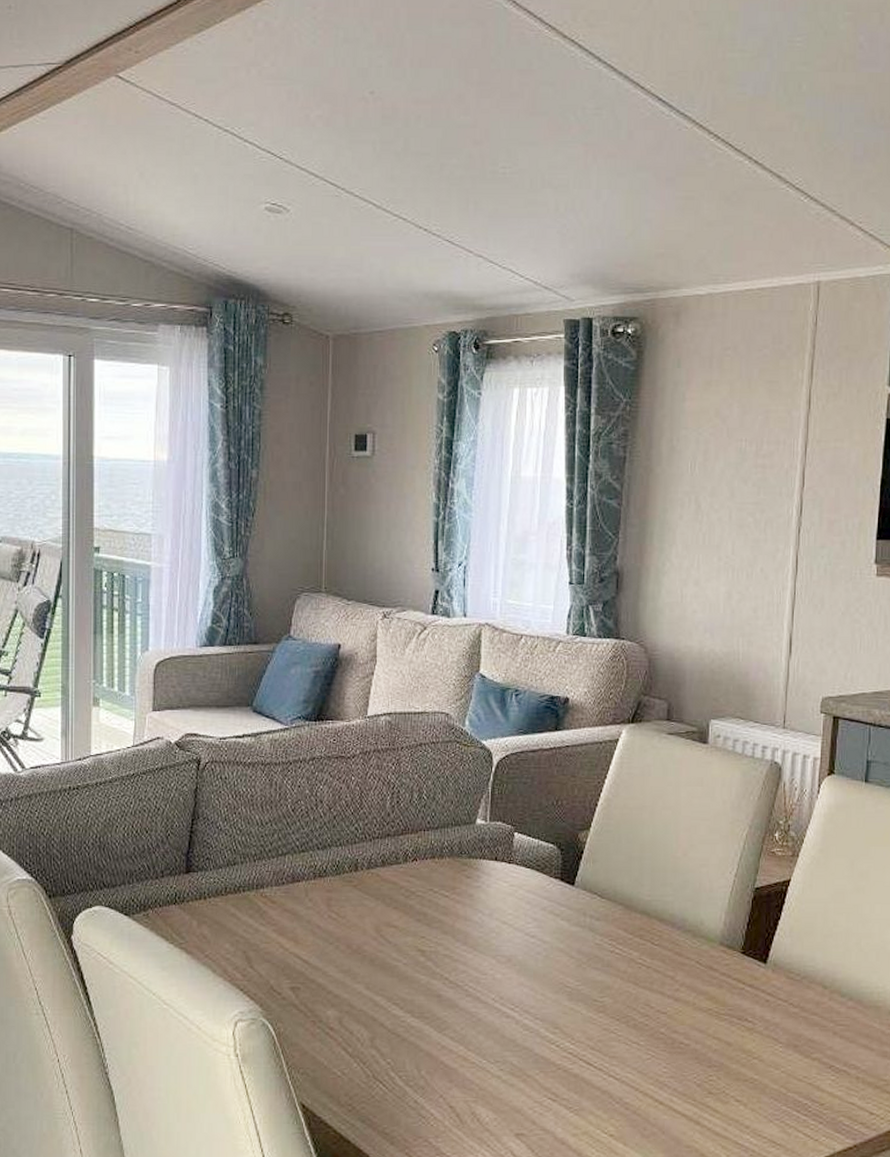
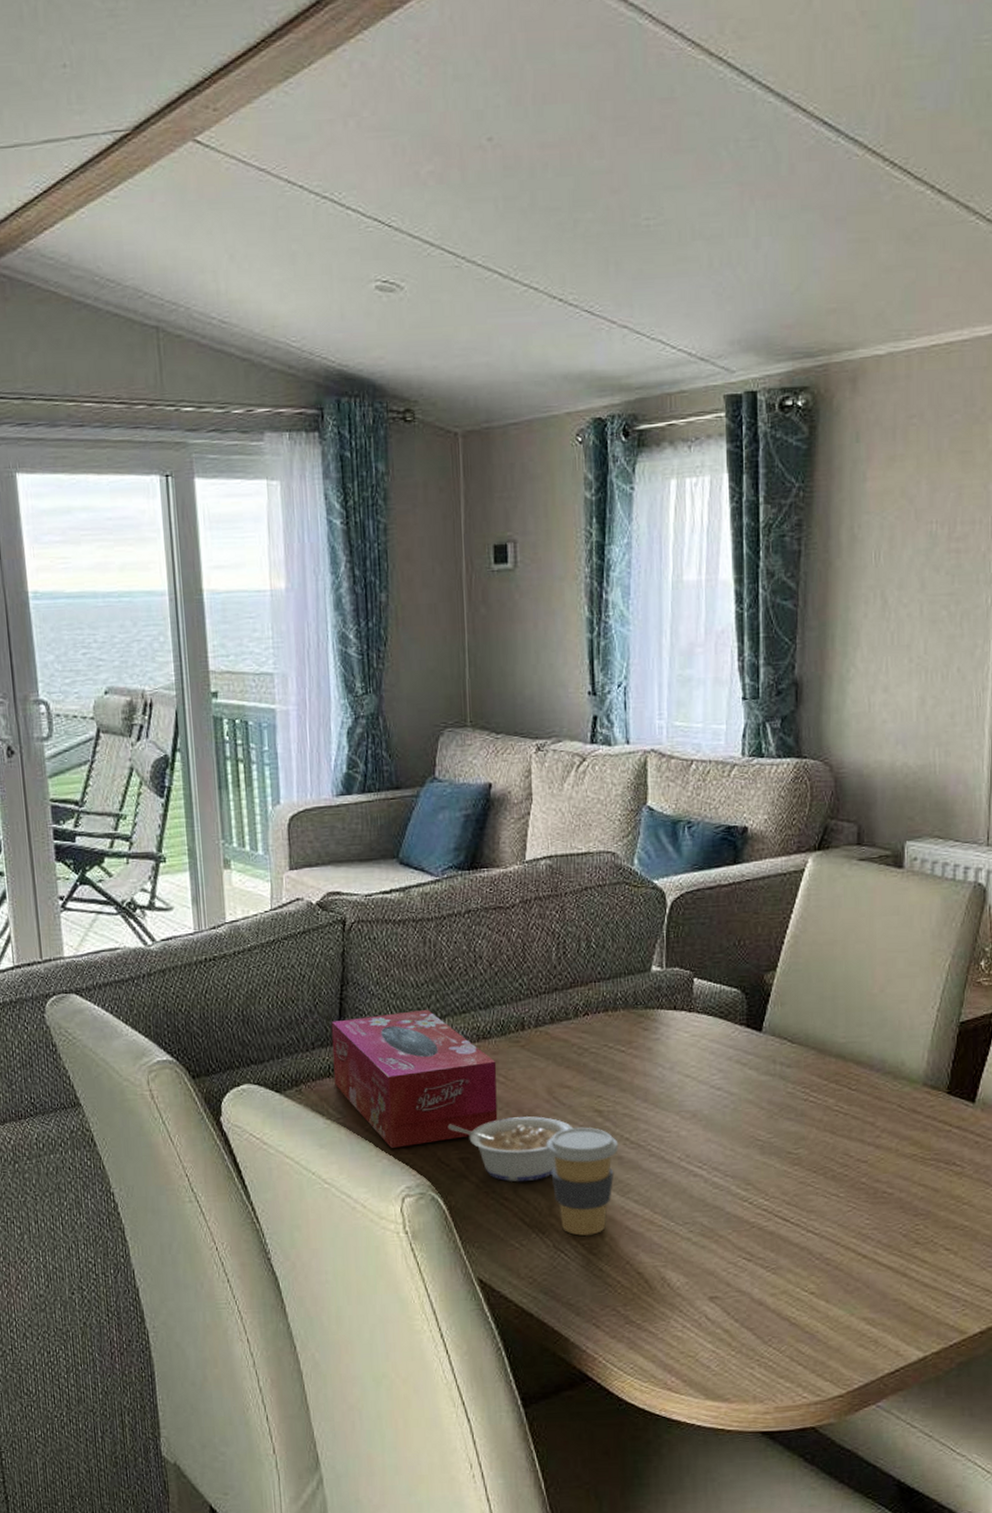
tissue box: none [180,846,330,974] -> present [331,1009,498,1148]
legume: none [281,952,396,1014] -> present [447,1116,572,1182]
coffee cup: none [371,965,438,1069] -> present [546,1127,619,1237]

